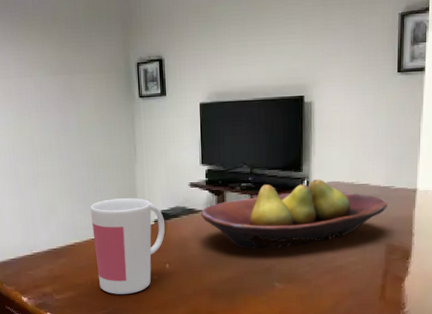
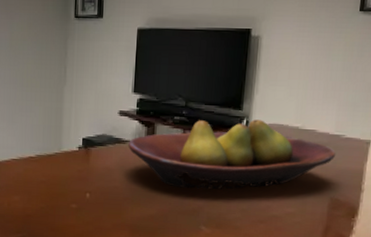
mug: present [90,198,166,294] -> none [13,120,90,220]

